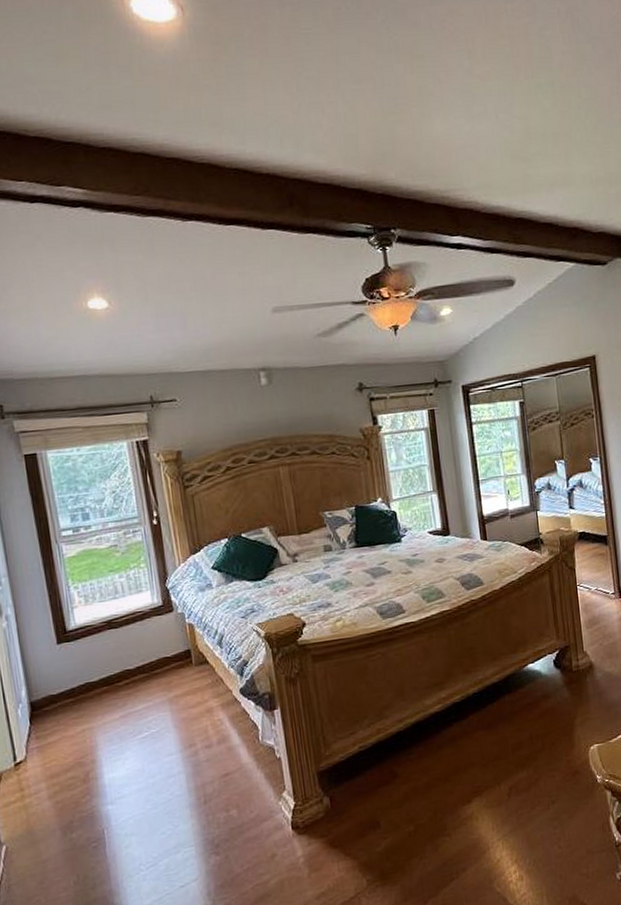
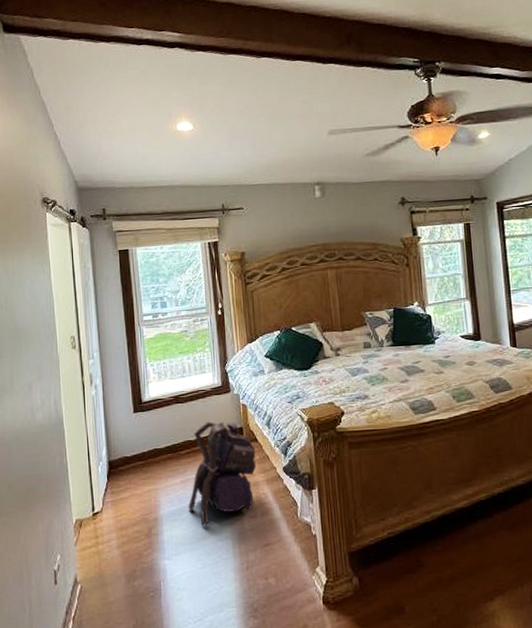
backpack: none [131,644,208,763] -> present [188,421,256,526]

